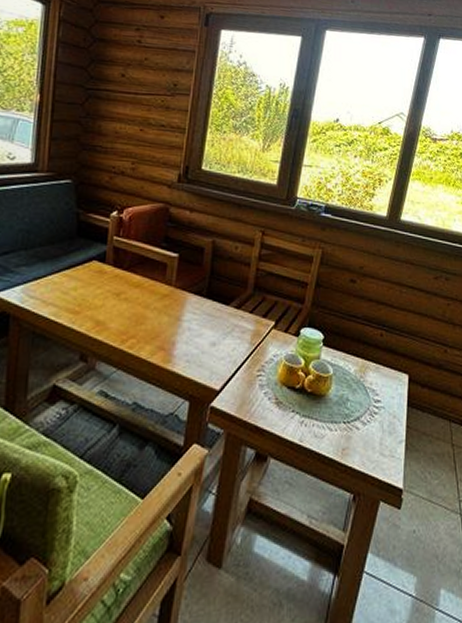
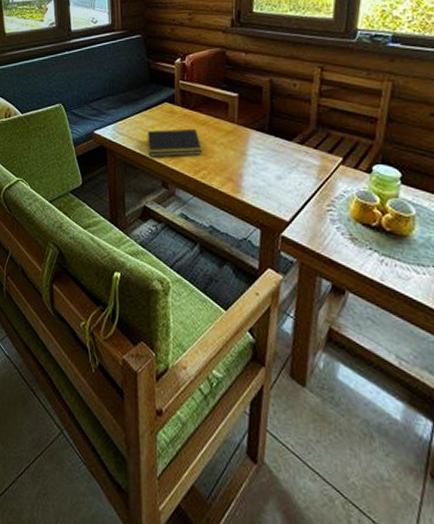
notepad: none [66,292,133,325] -> present [147,130,202,157]

